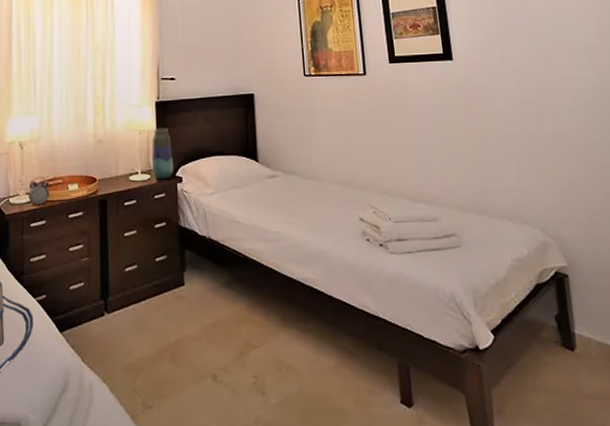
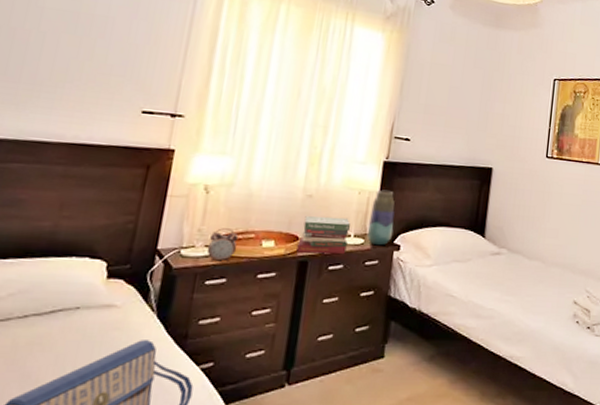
books: none [96,157,137,192] -> present [296,216,350,255]

